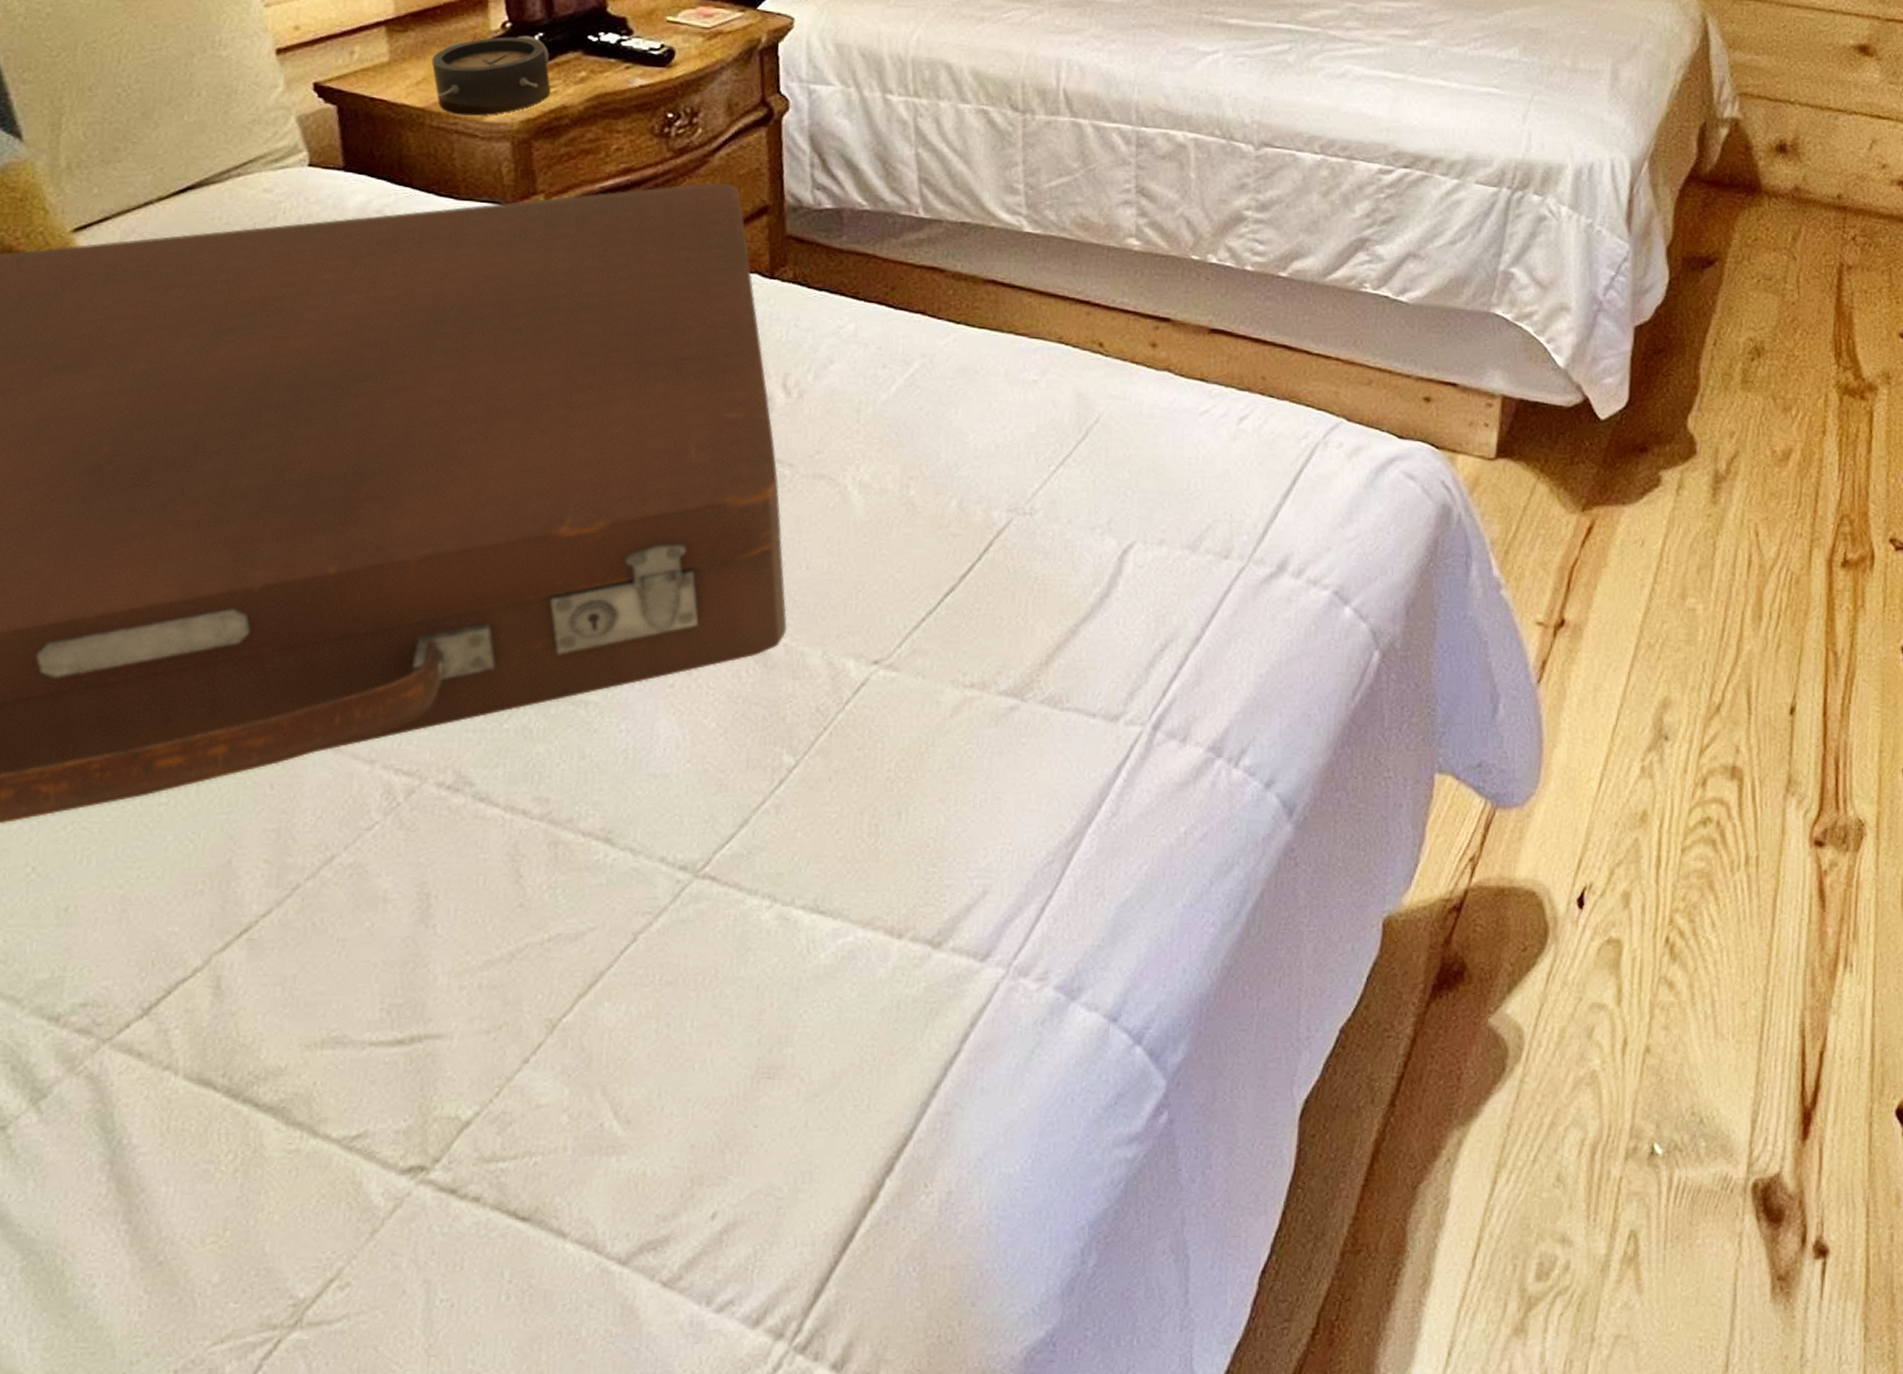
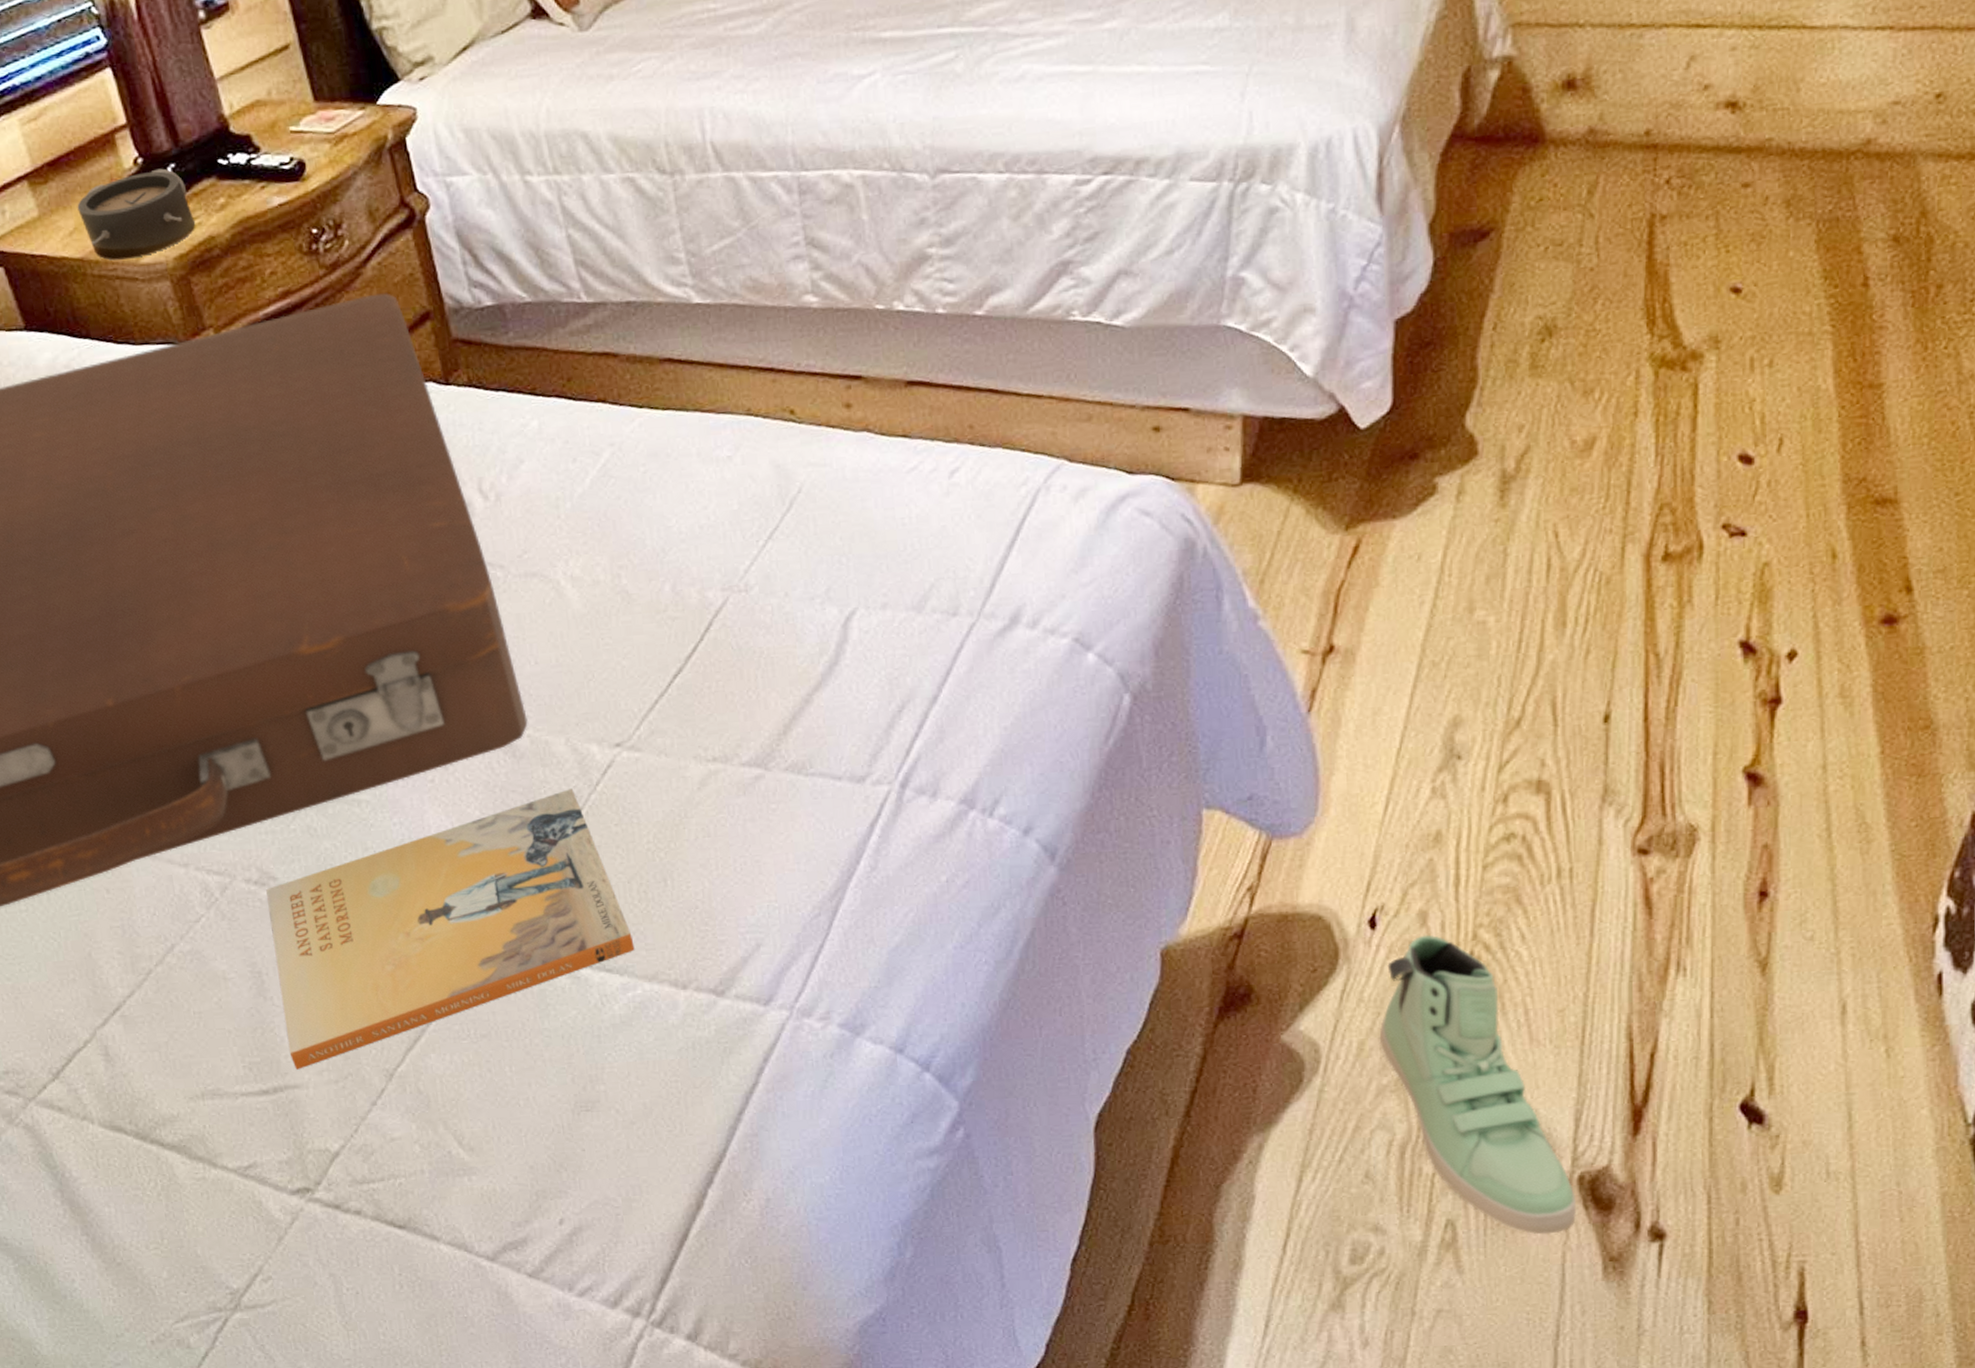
book: none [440,706,855,1015] -> present [266,788,635,1070]
sneaker: none [1579,917,1749,1249] -> present [1379,934,1576,1235]

